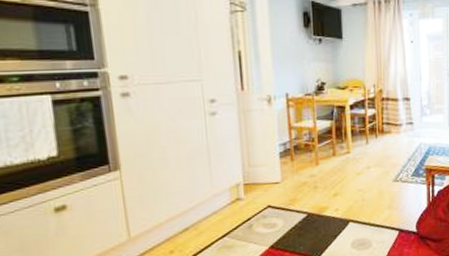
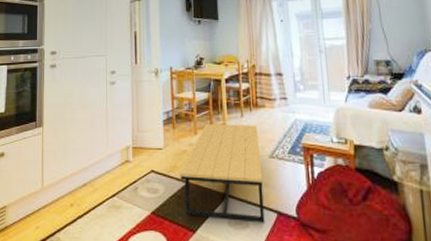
coffee table: none [300,151,387,245] -> present [180,124,265,223]

